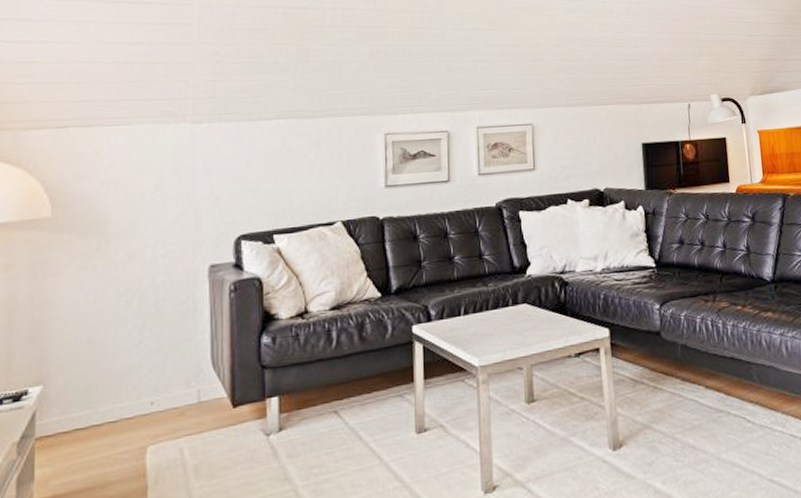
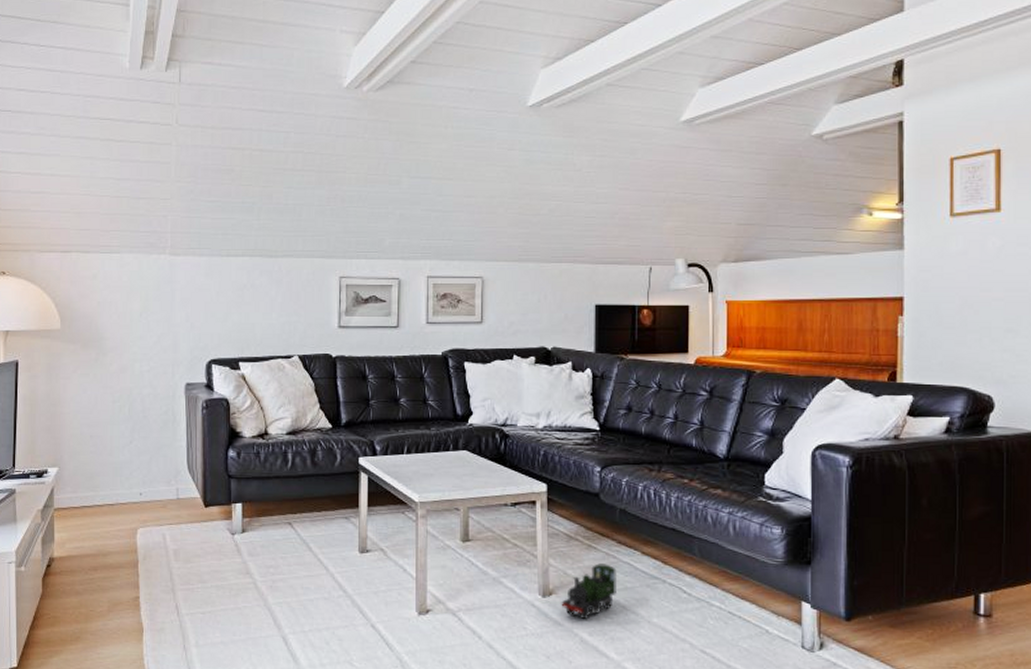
toy train: none [632,404,685,469] -> present [561,563,617,620]

